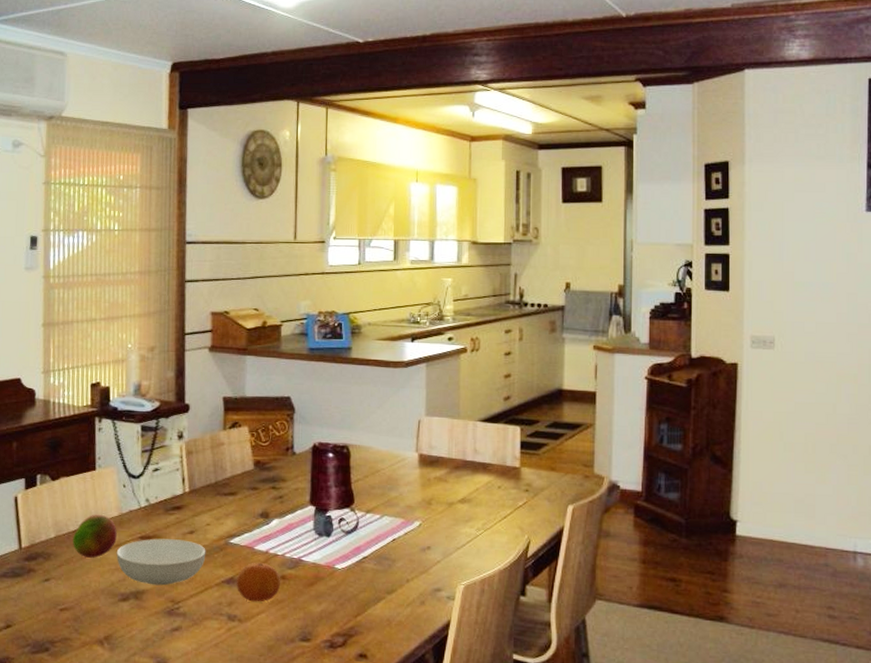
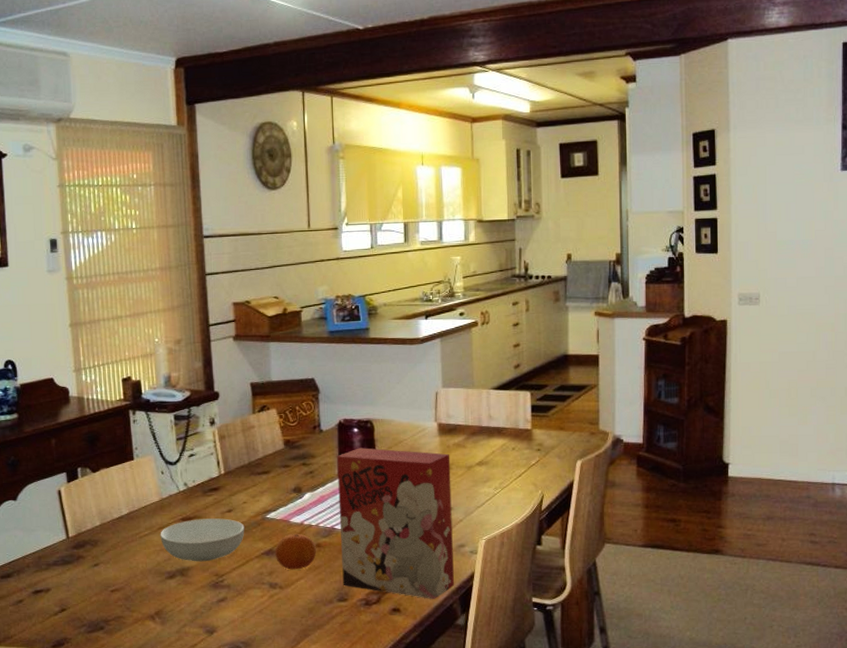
fruit: present [73,514,117,558] -> none [117,500,159,541]
cereal box: none [306,474,430,648] -> present [337,447,454,600]

